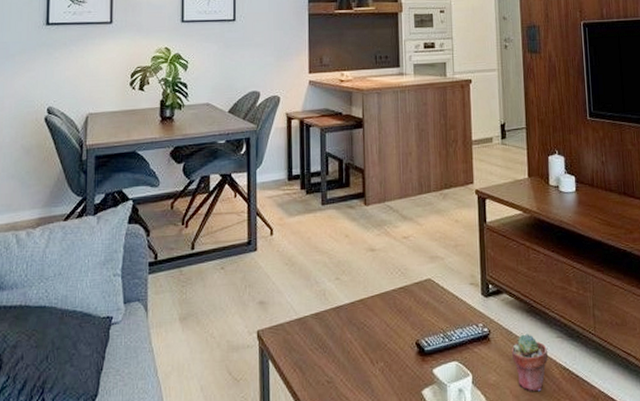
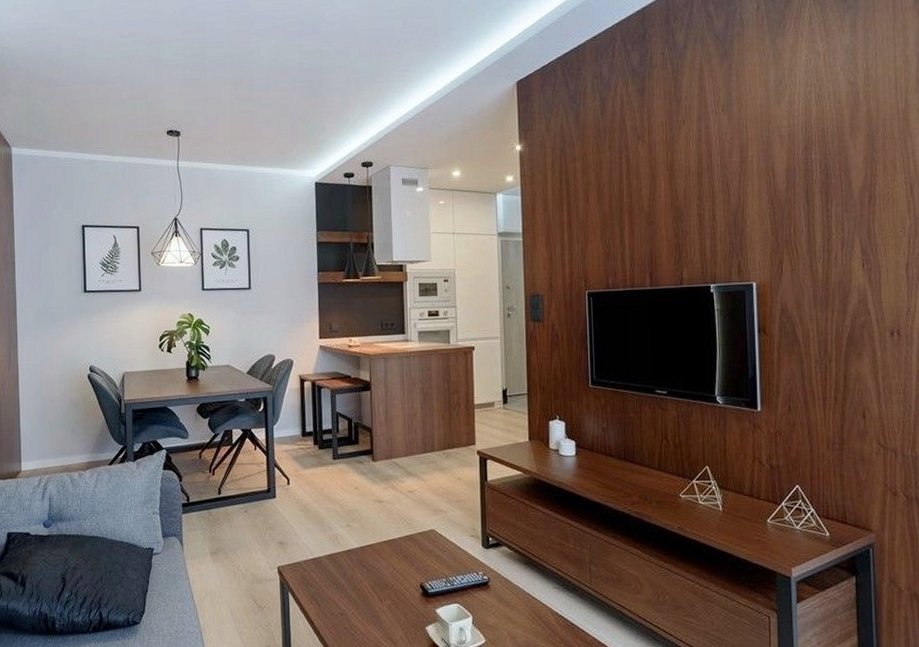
potted succulent: present [511,334,548,392] -> none [509,583,544,635]

